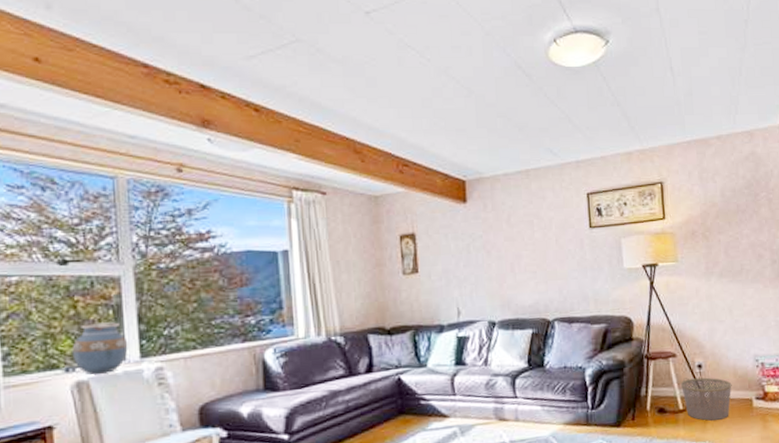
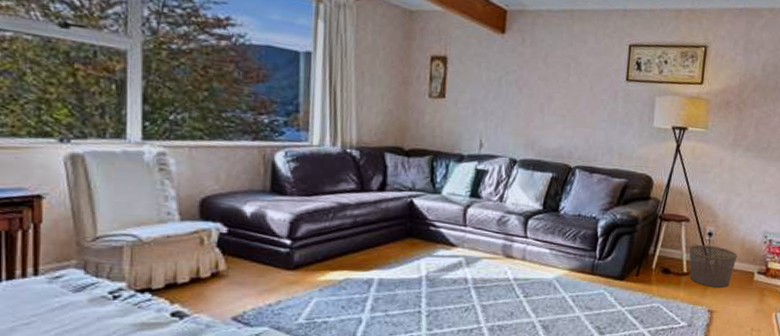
vase: present [72,322,128,374] -> none [68,95,130,150]

